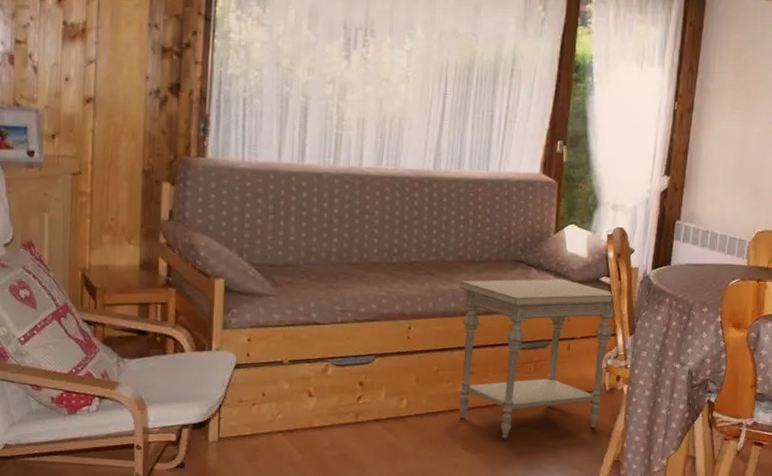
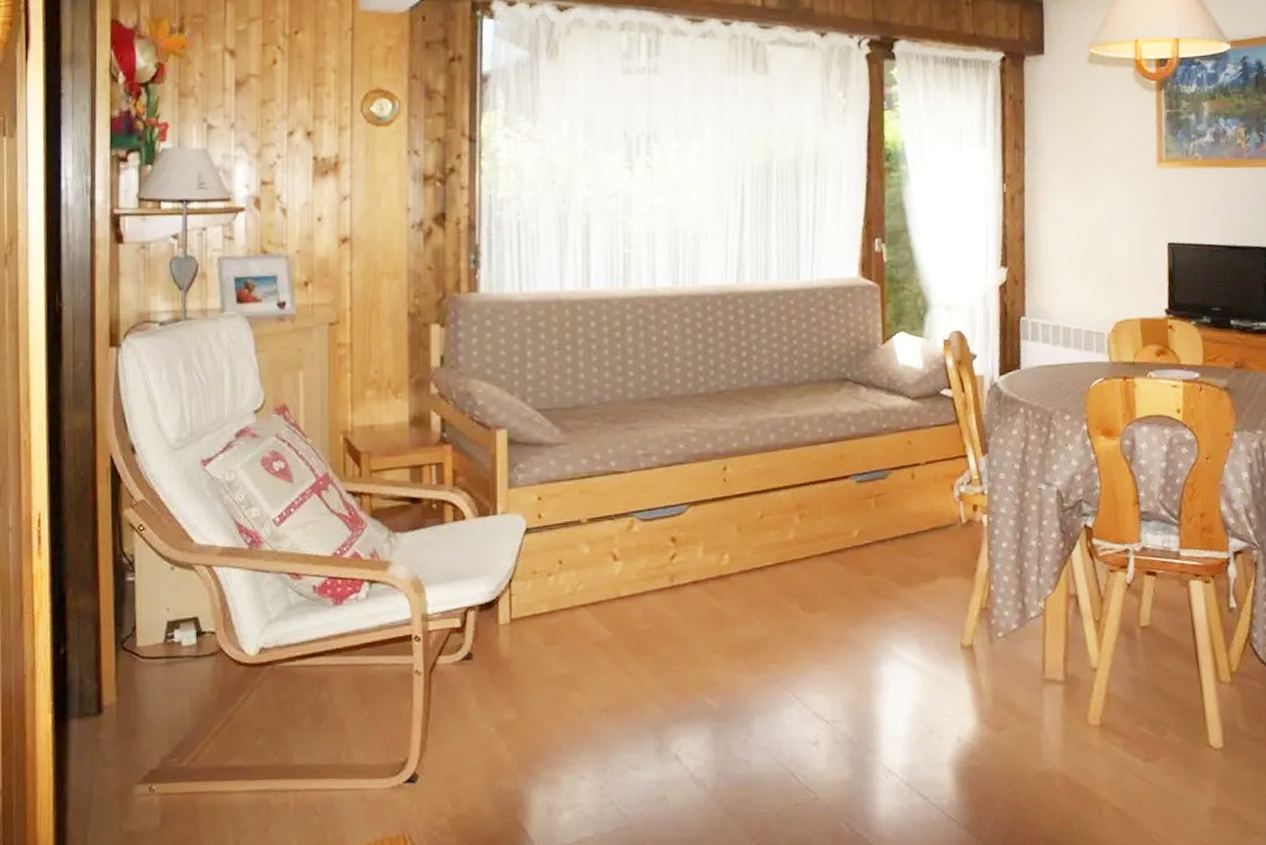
side table: present [458,279,615,439] -> none [778,395,962,592]

